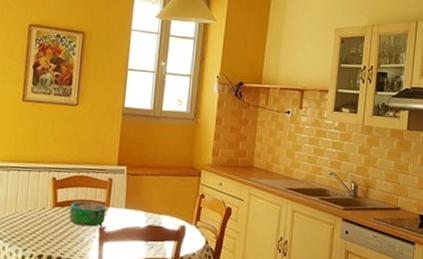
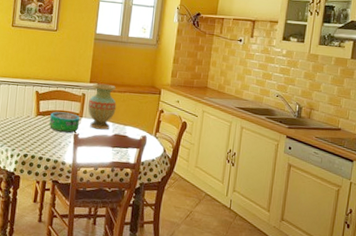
vase: none [115,165,150,221] -> present [87,83,117,130]

